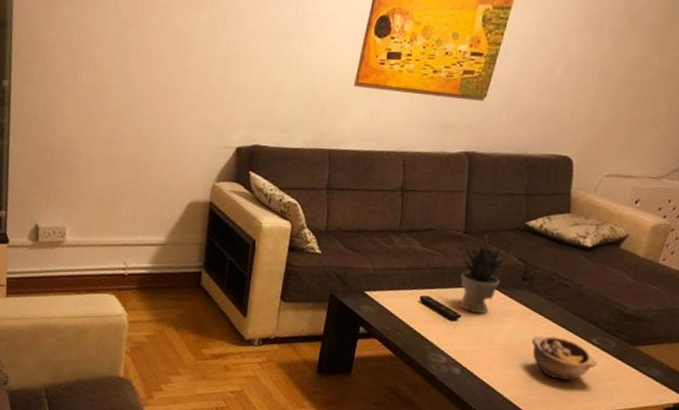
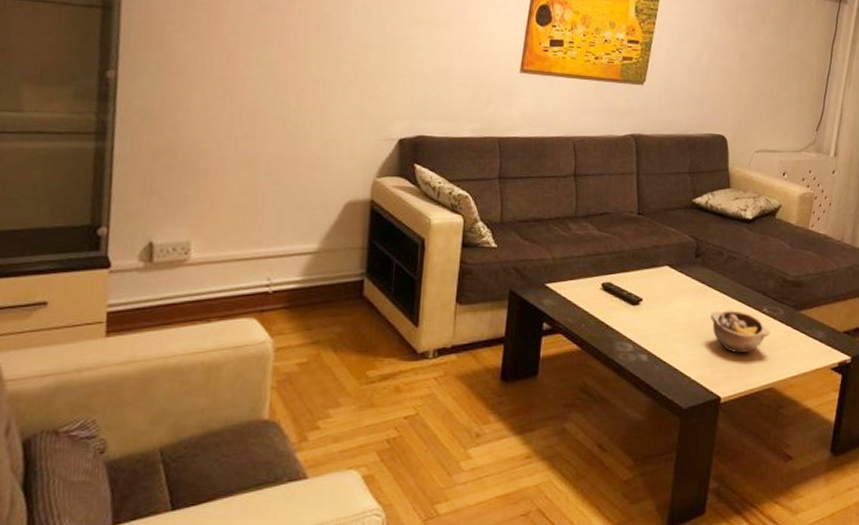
potted plant: present [455,233,512,314] -> none [631,213,684,296]

